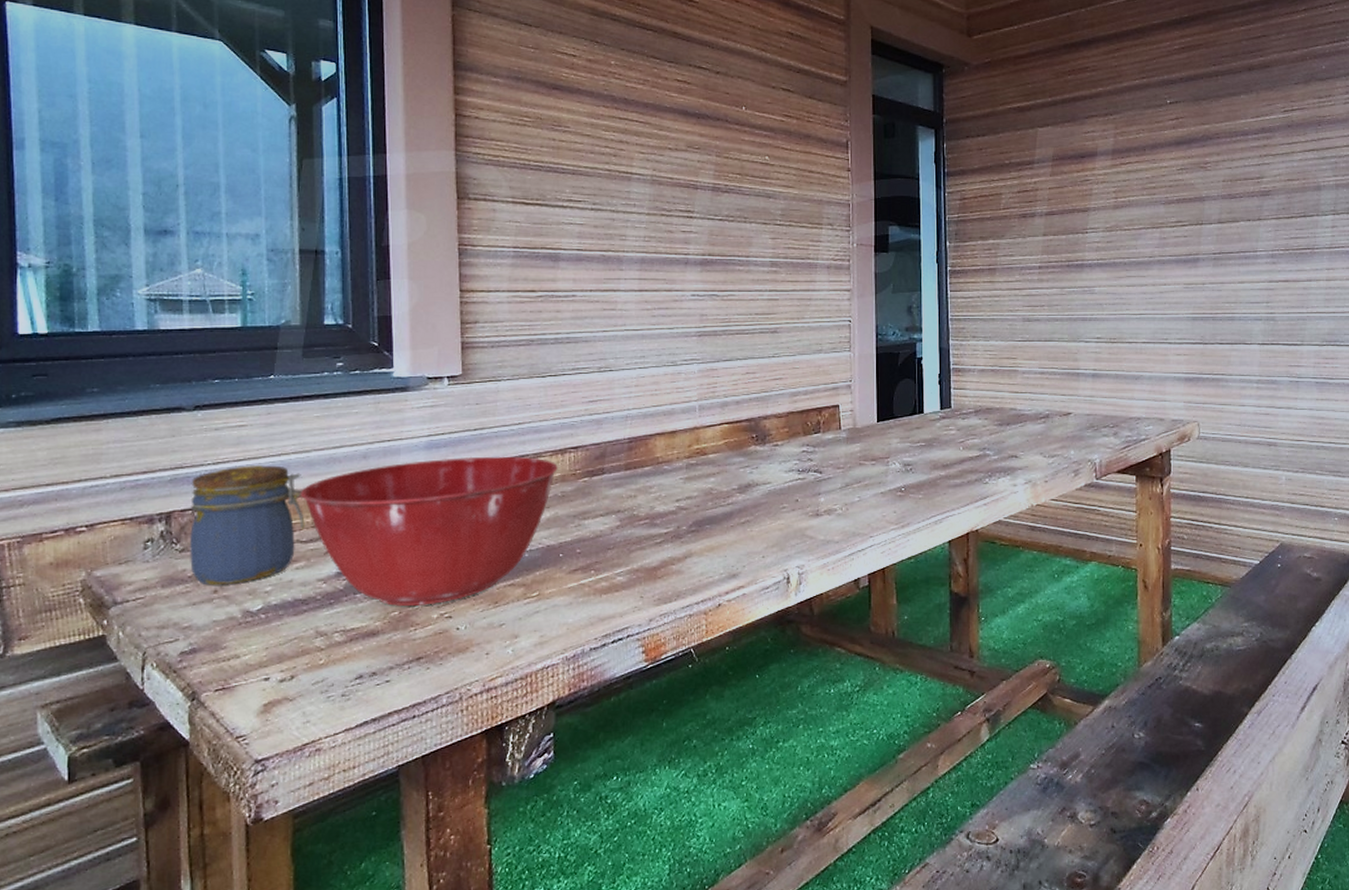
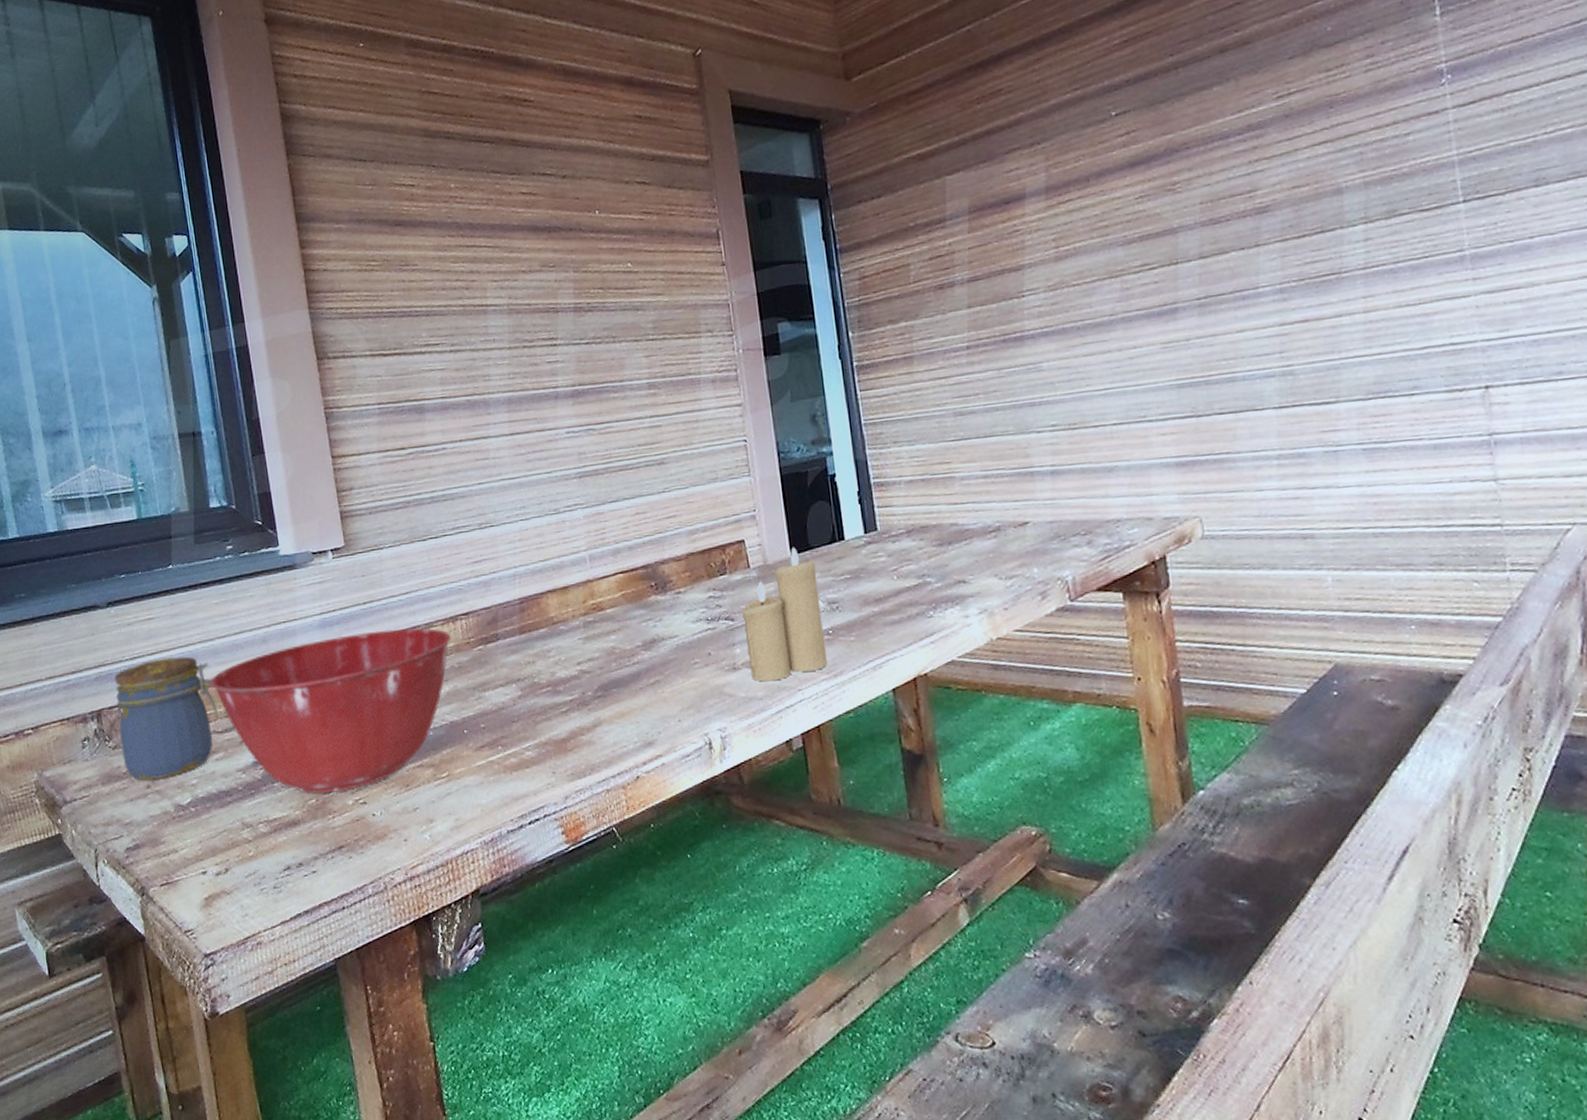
candle: none [829,415,897,528] -> present [741,547,827,682]

